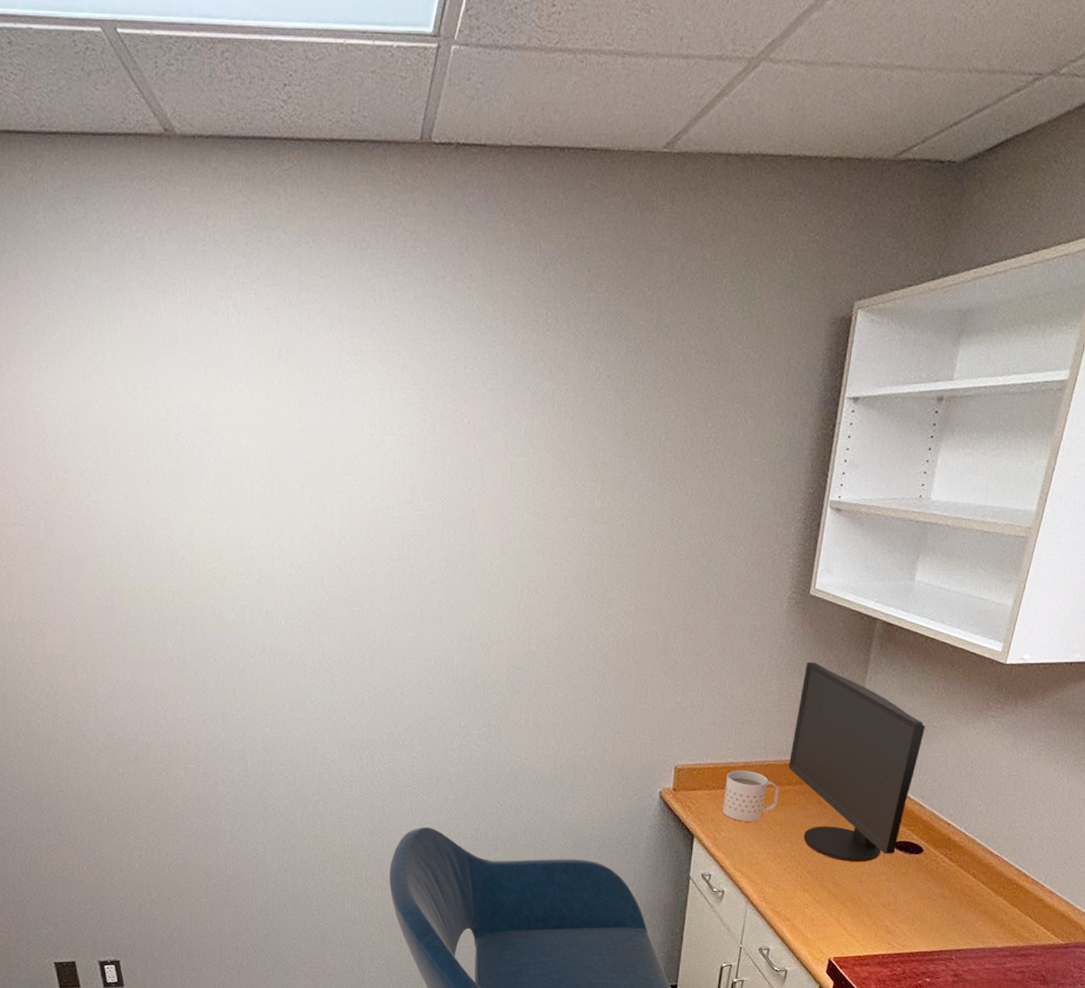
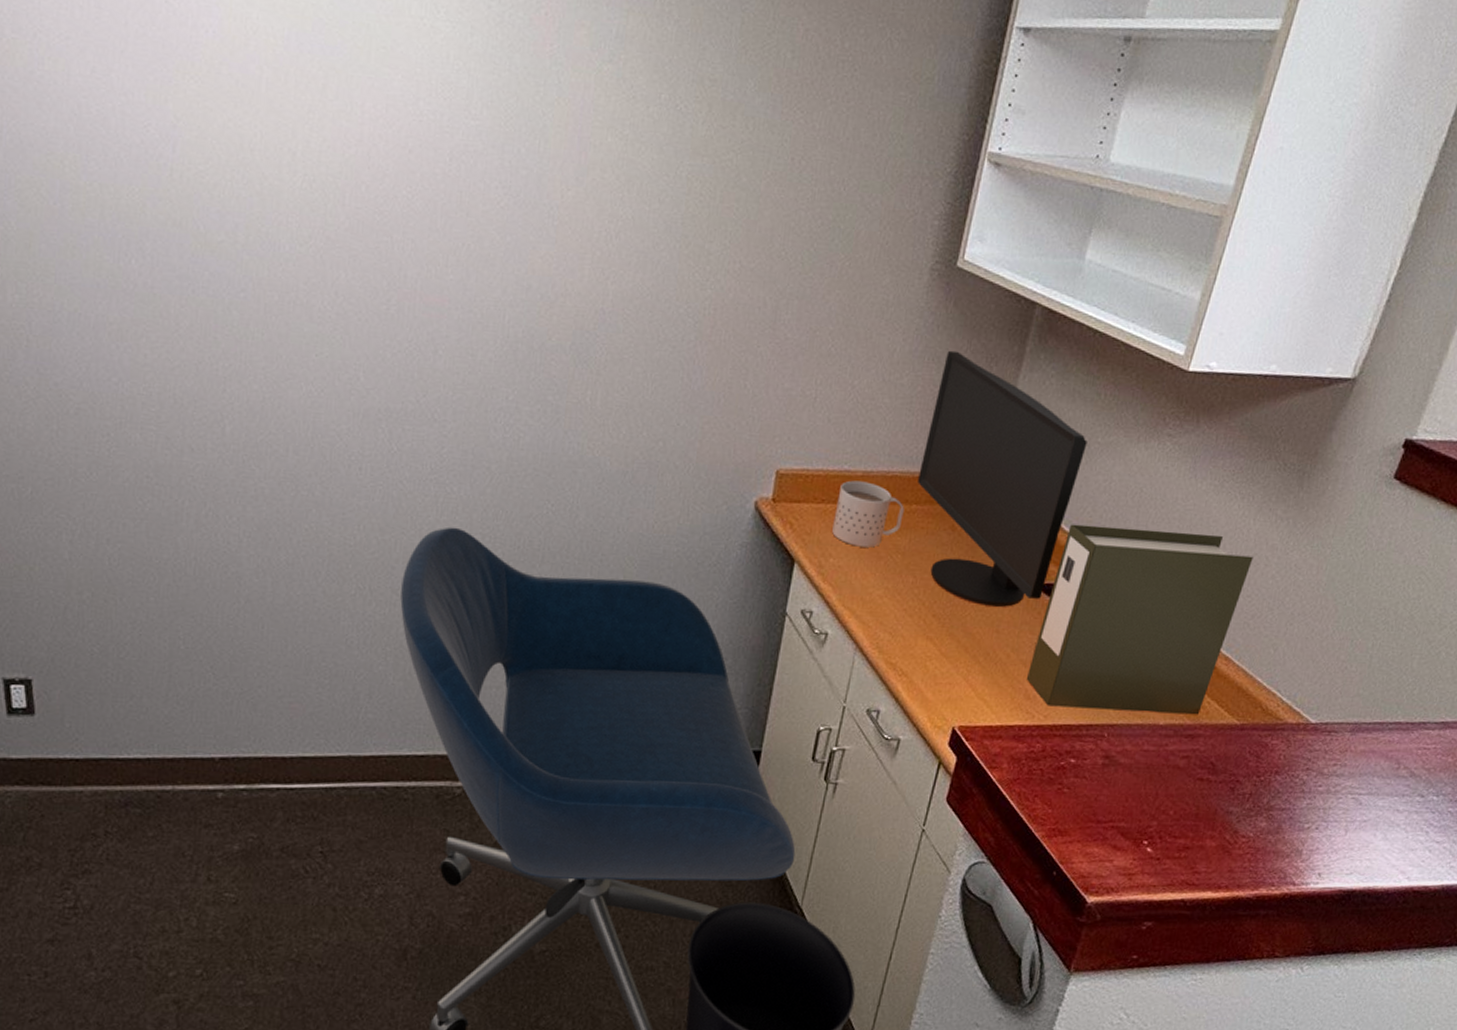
binder: none [886,793,1068,938] -> present [1026,524,1253,715]

